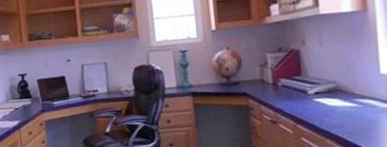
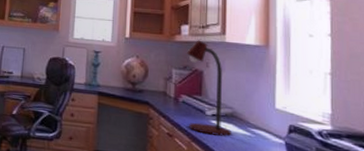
desk lamp: none [279,17,337,114] -> present [186,40,231,137]

